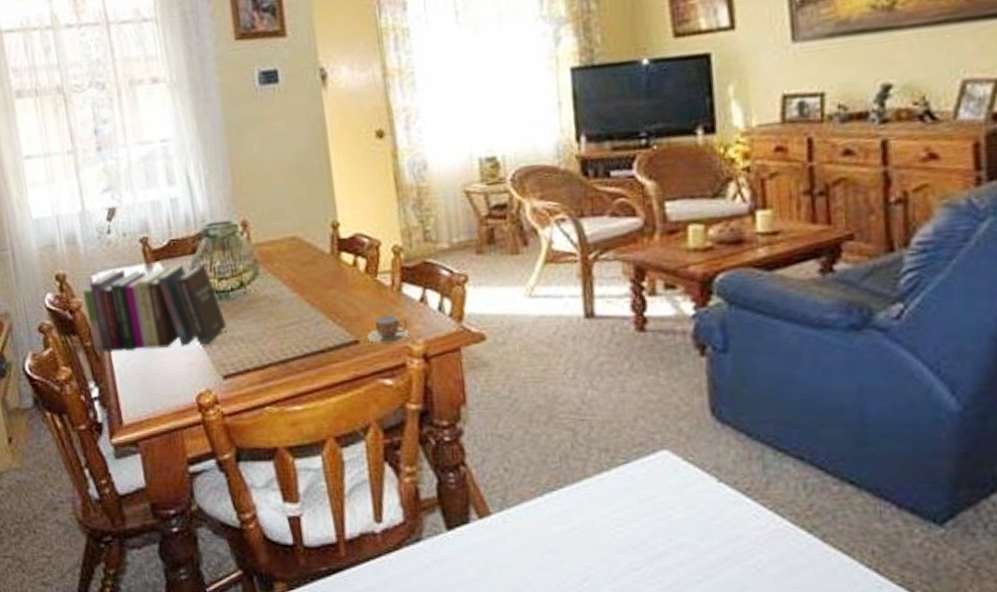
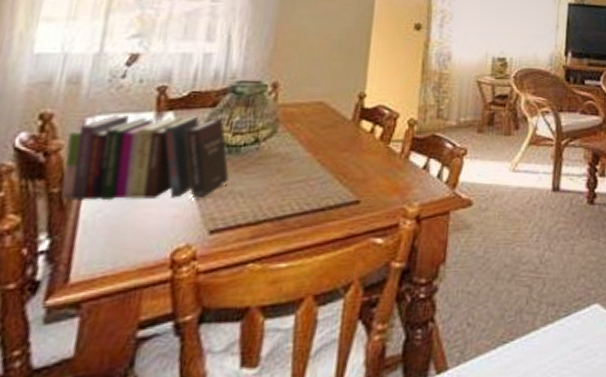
teacup: present [367,314,409,344] -> none [369,178,408,205]

